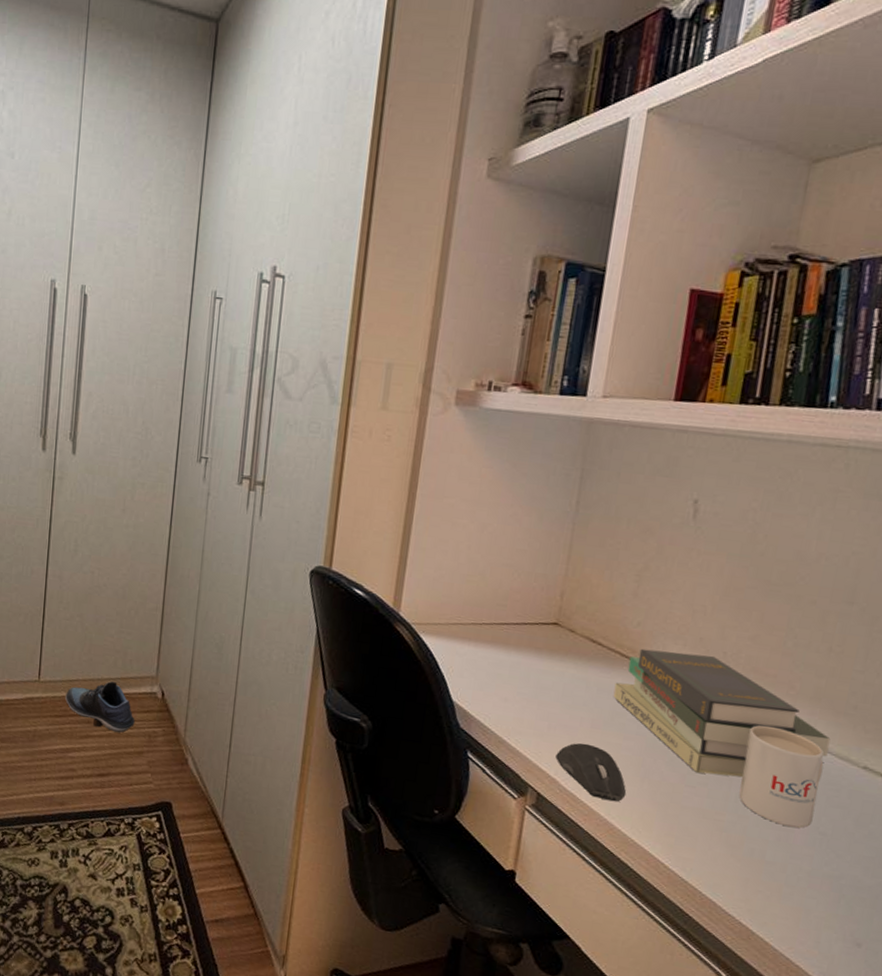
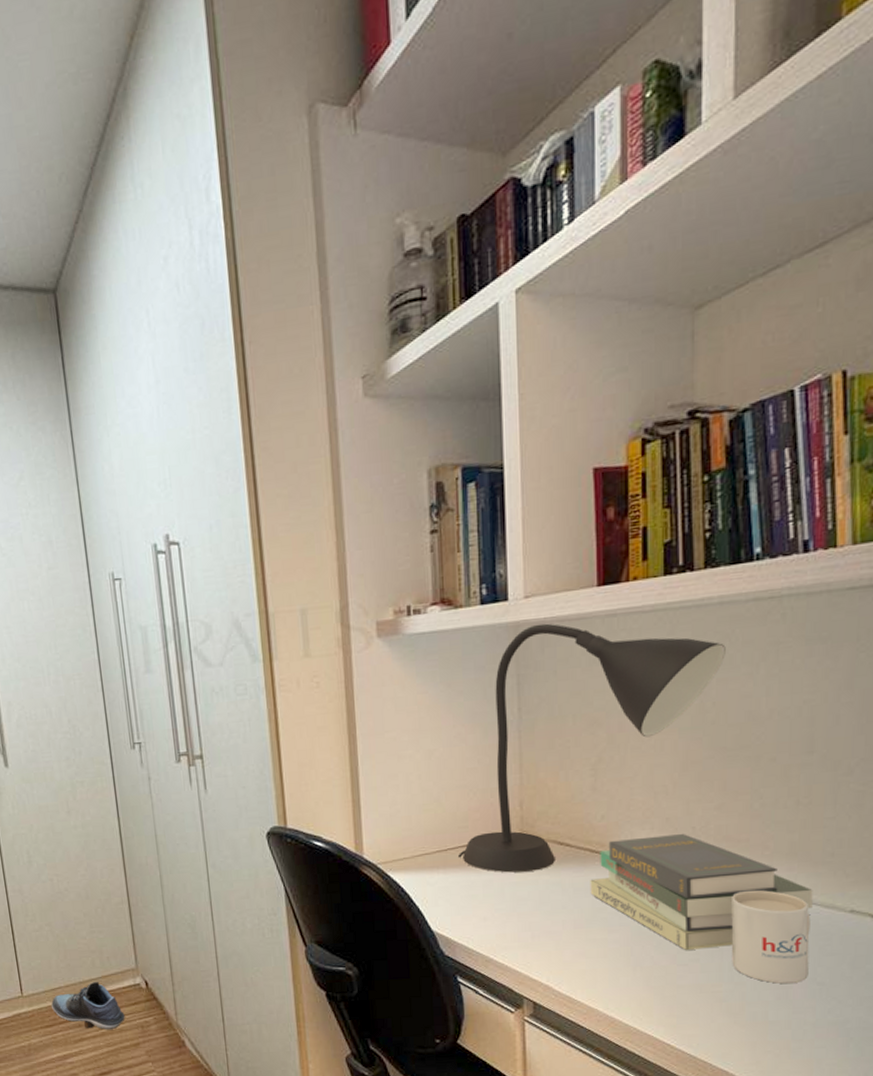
desk lamp: none [491,424,787,663] -> present [457,623,726,873]
computer mouse: present [555,743,627,802] -> none [545,944,621,995]

